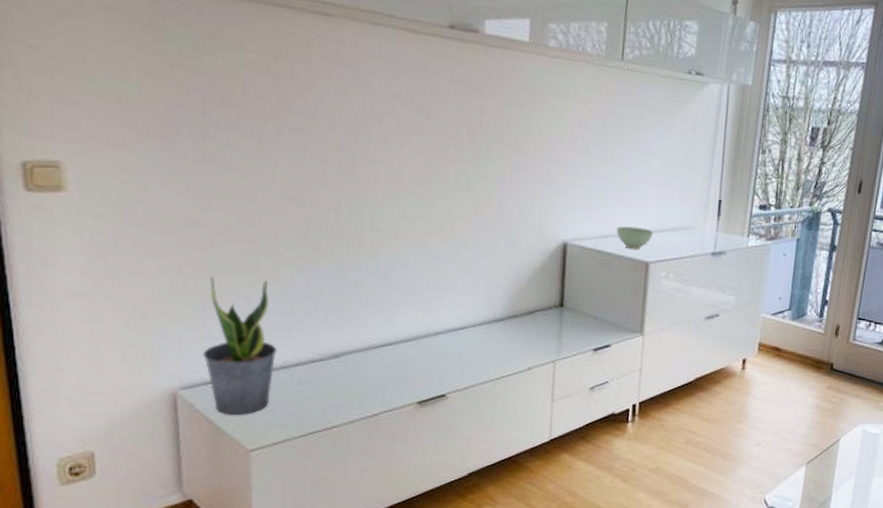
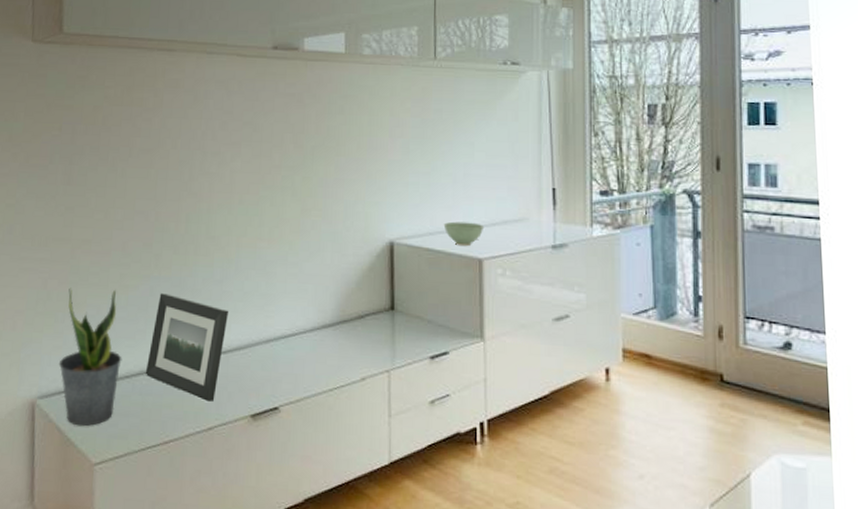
picture frame: none [303,285,396,391] -> present [145,293,229,403]

